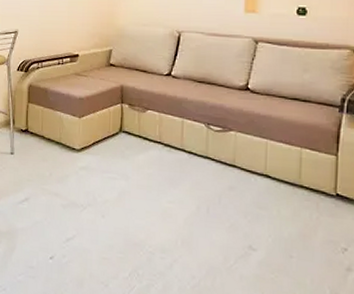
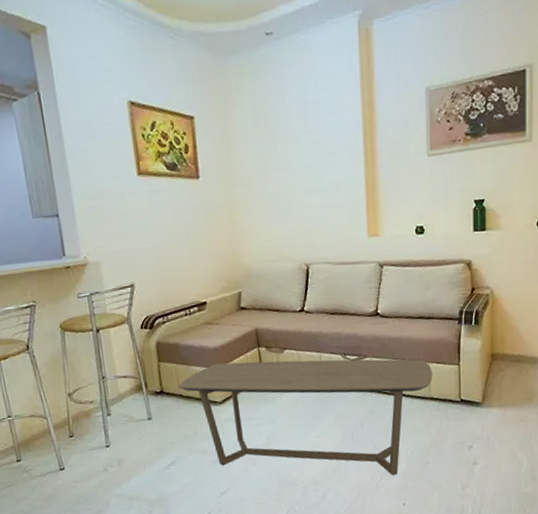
coffee table: none [43,113,305,262] -> present [179,359,433,476]

